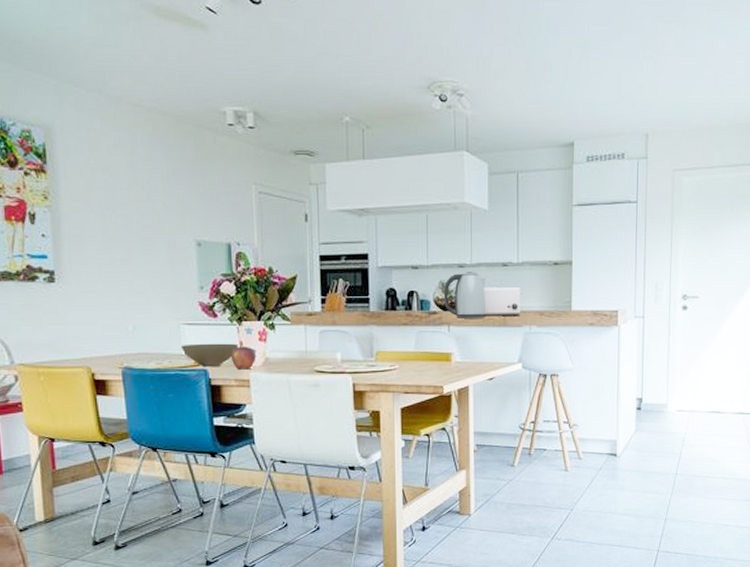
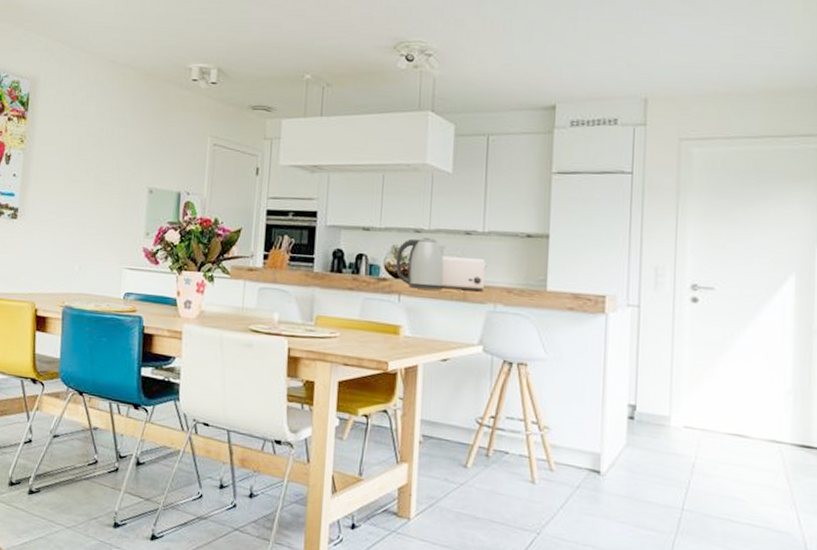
bowl: present [181,343,238,368] -> none [121,289,175,315]
fruit: present [230,346,257,370] -> none [166,295,192,321]

